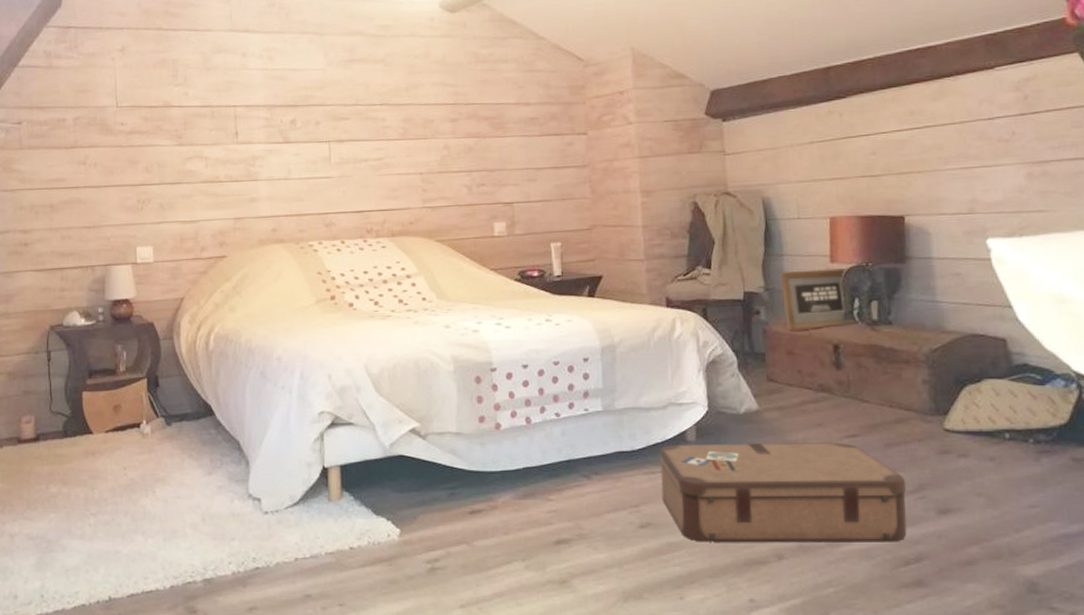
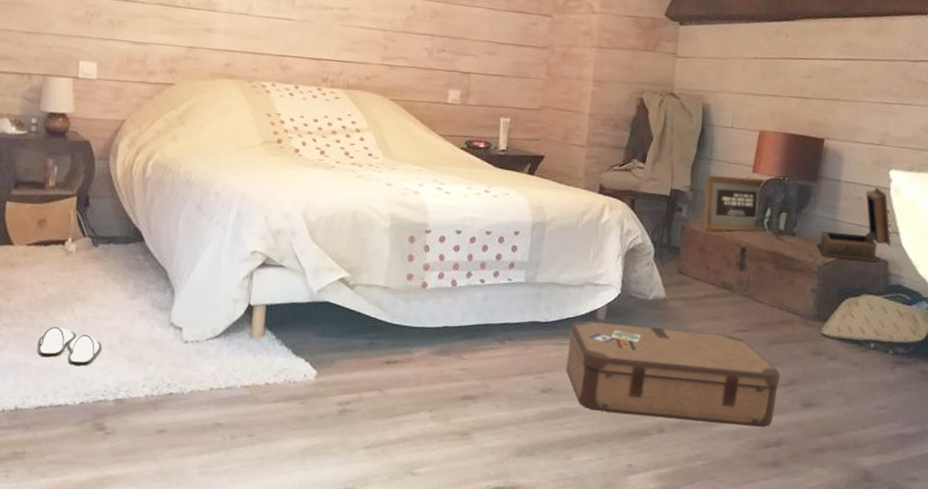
slippers: none [124,510,185,548] -> present [37,326,102,366]
decorative box: none [919,259,1004,343] -> present [817,187,891,262]

